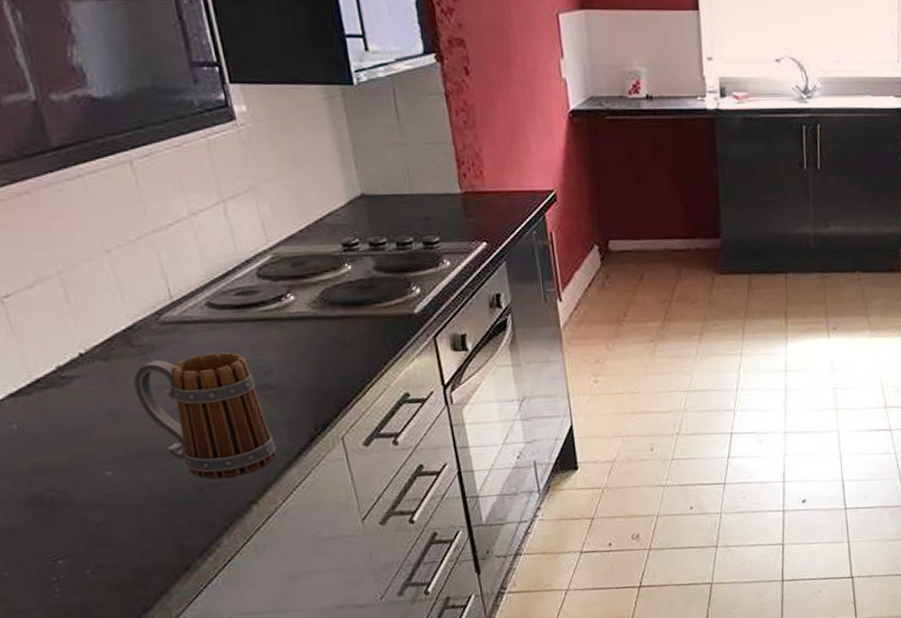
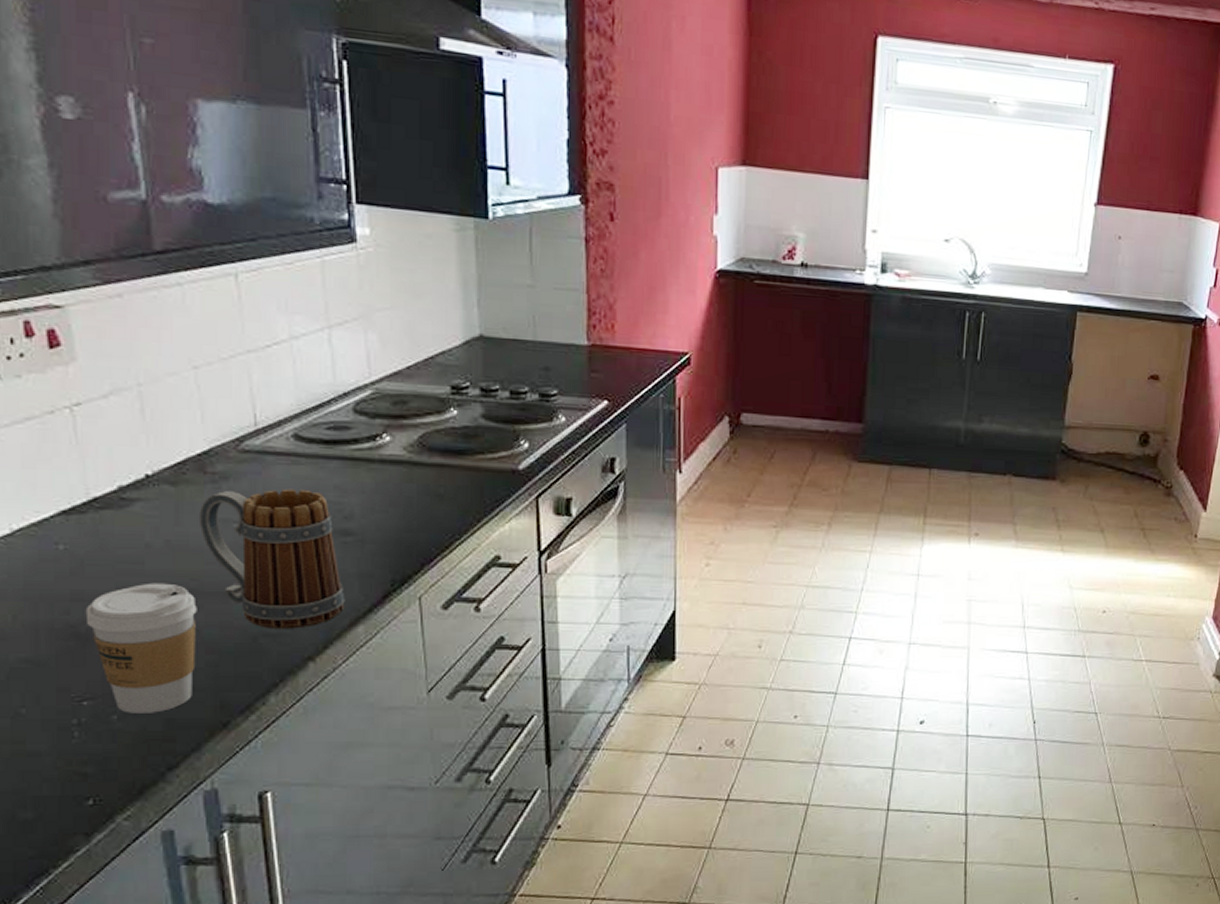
coffee cup: none [46,448,154,567] -> present [85,582,197,713]

